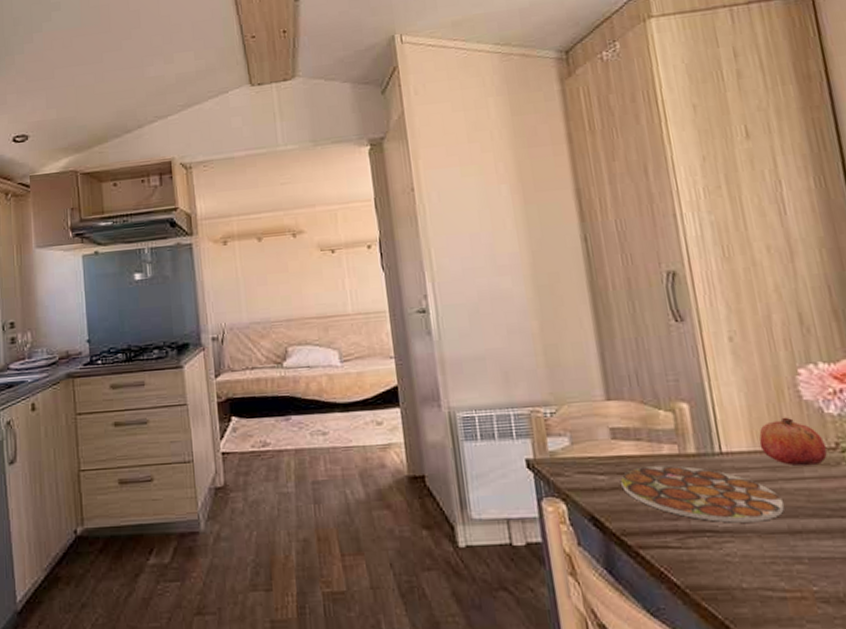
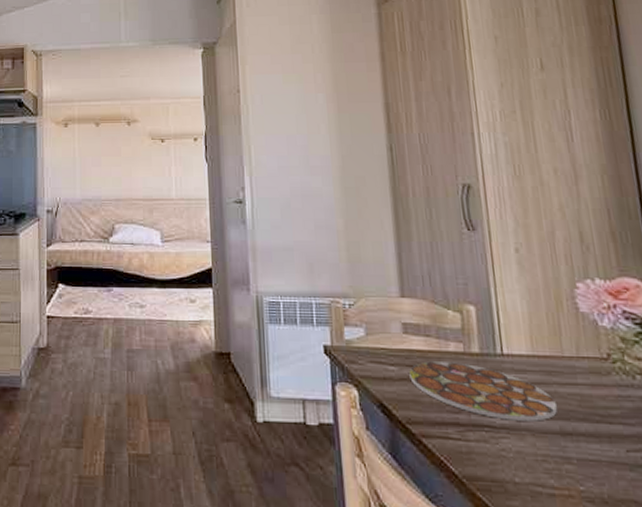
fruit: present [759,417,828,467] -> none [537,326,600,374]

